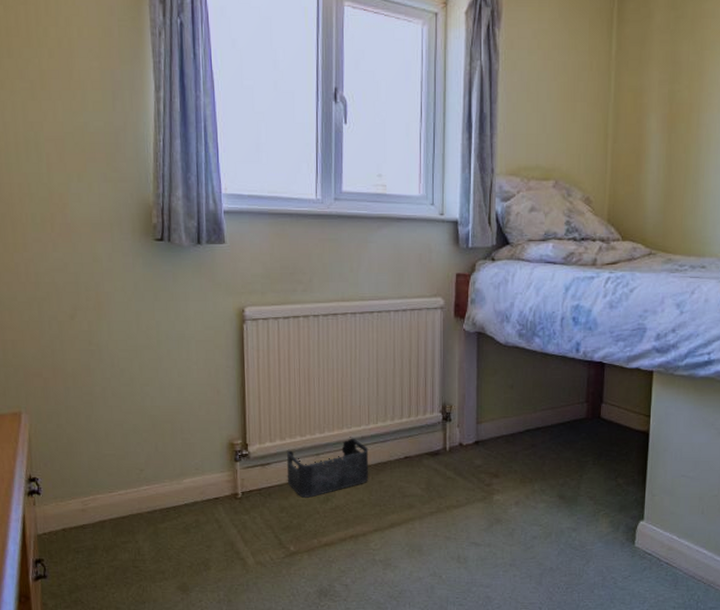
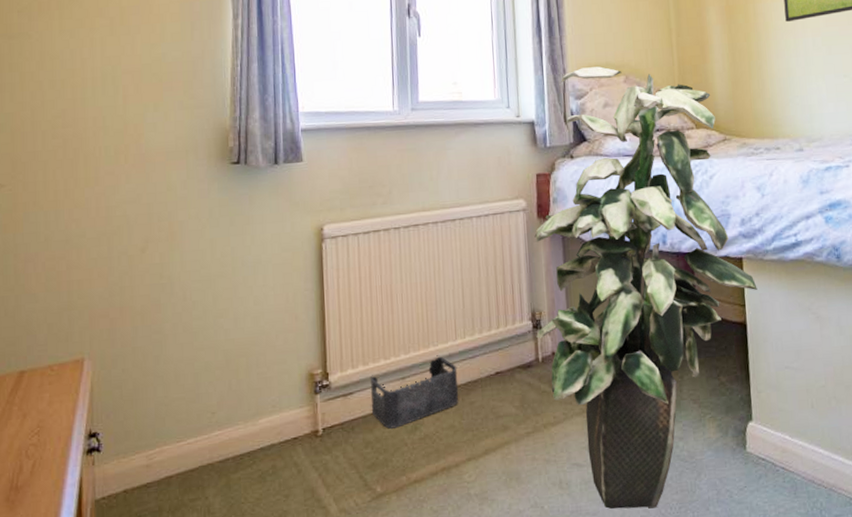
indoor plant: none [445,169,664,585] -> present [534,66,757,509]

